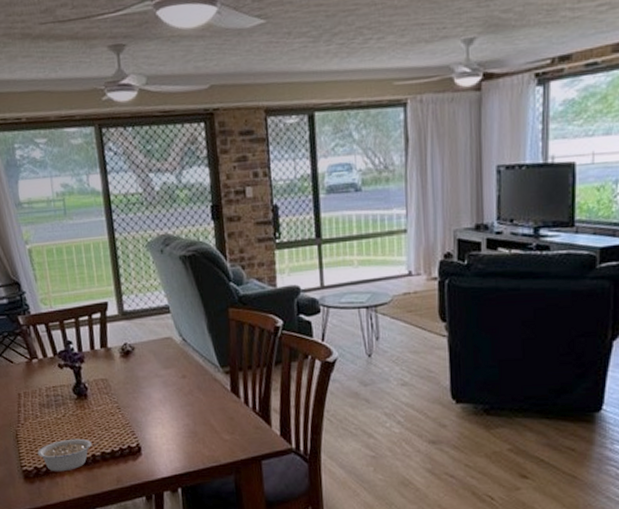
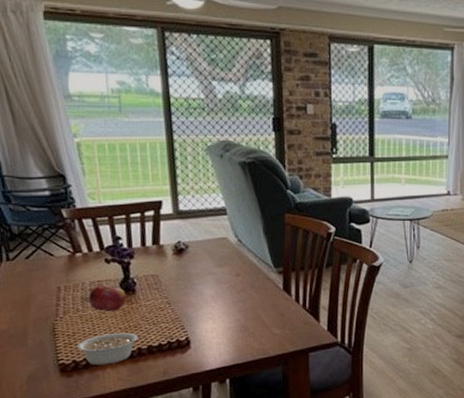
fruit: none [45,390,80,417] -> present [89,284,127,311]

